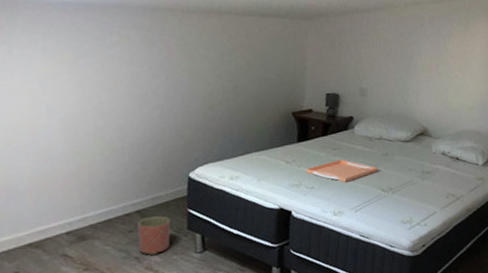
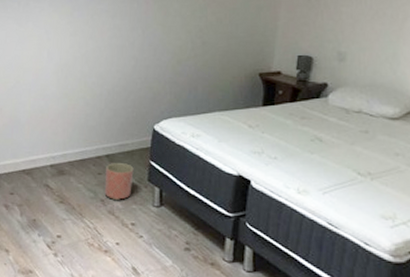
serving tray: present [305,159,378,183] -> none [268,130,354,158]

